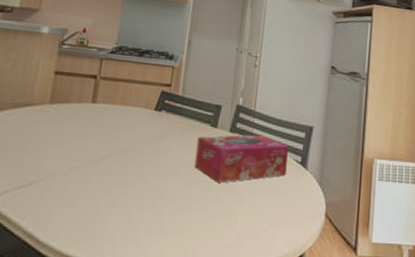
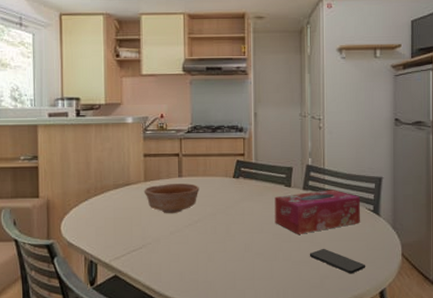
bowl: none [46,109,114,146] -> present [143,184,199,214]
smartphone: none [227,201,287,234] -> present [309,248,366,274]

